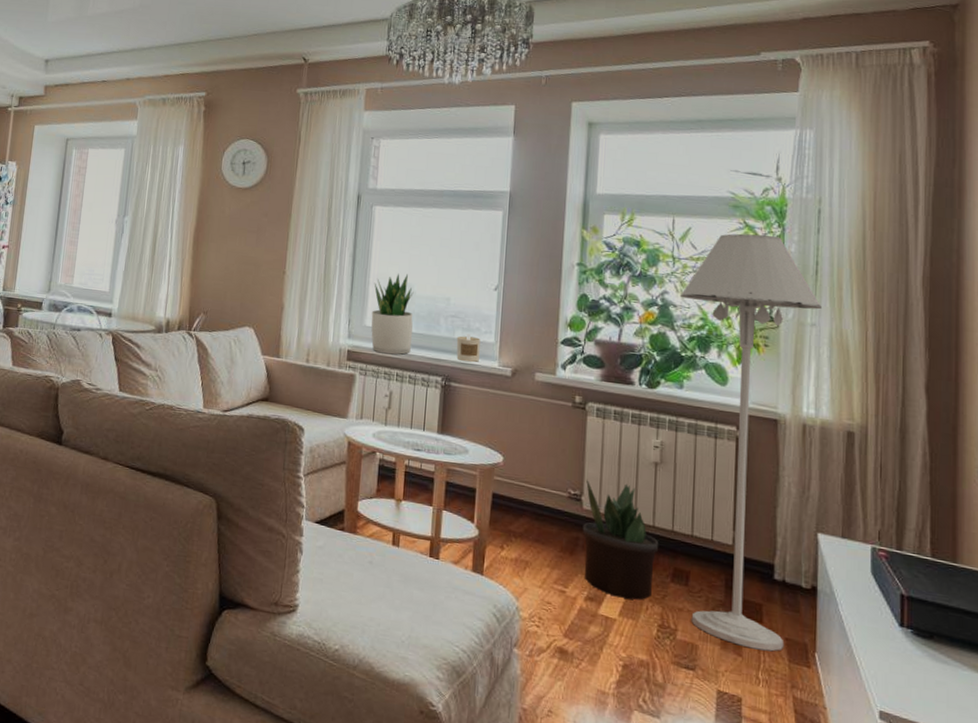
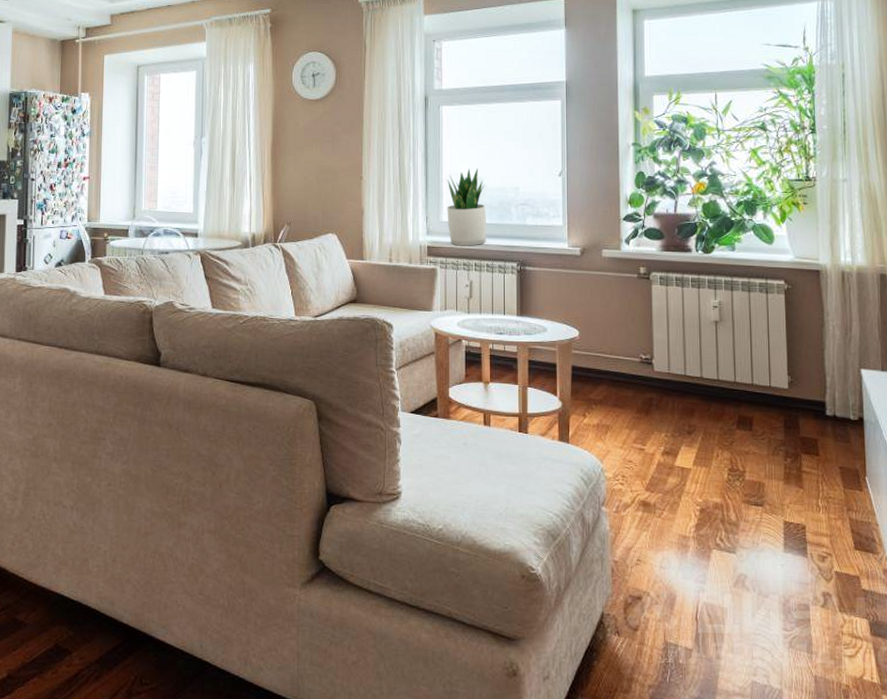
candle: present [456,334,480,363] -> none [528,219,550,246]
planter: present [582,480,658,600] -> none [655,343,723,449]
floor lamp: present [680,233,821,652] -> none [726,102,851,481]

